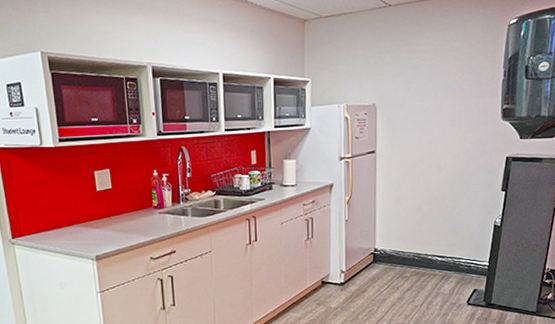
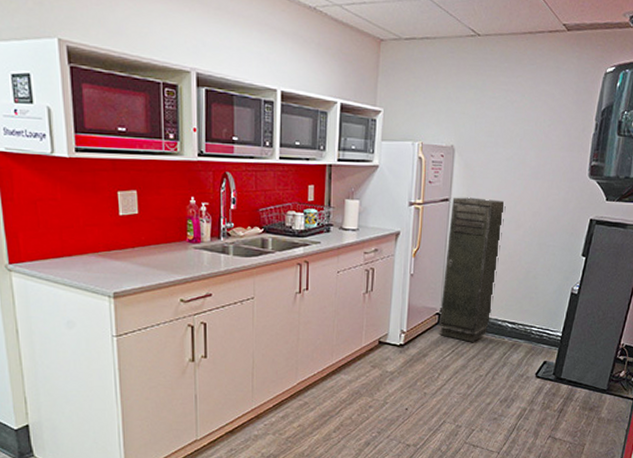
storage cabinet: none [374,147,427,277] -> present [439,197,506,342]

